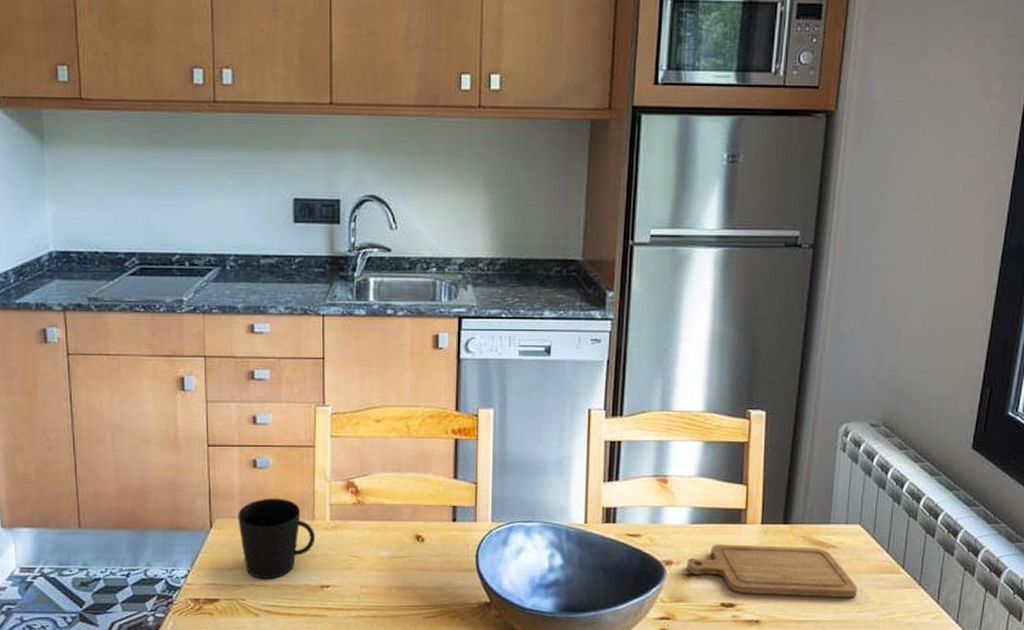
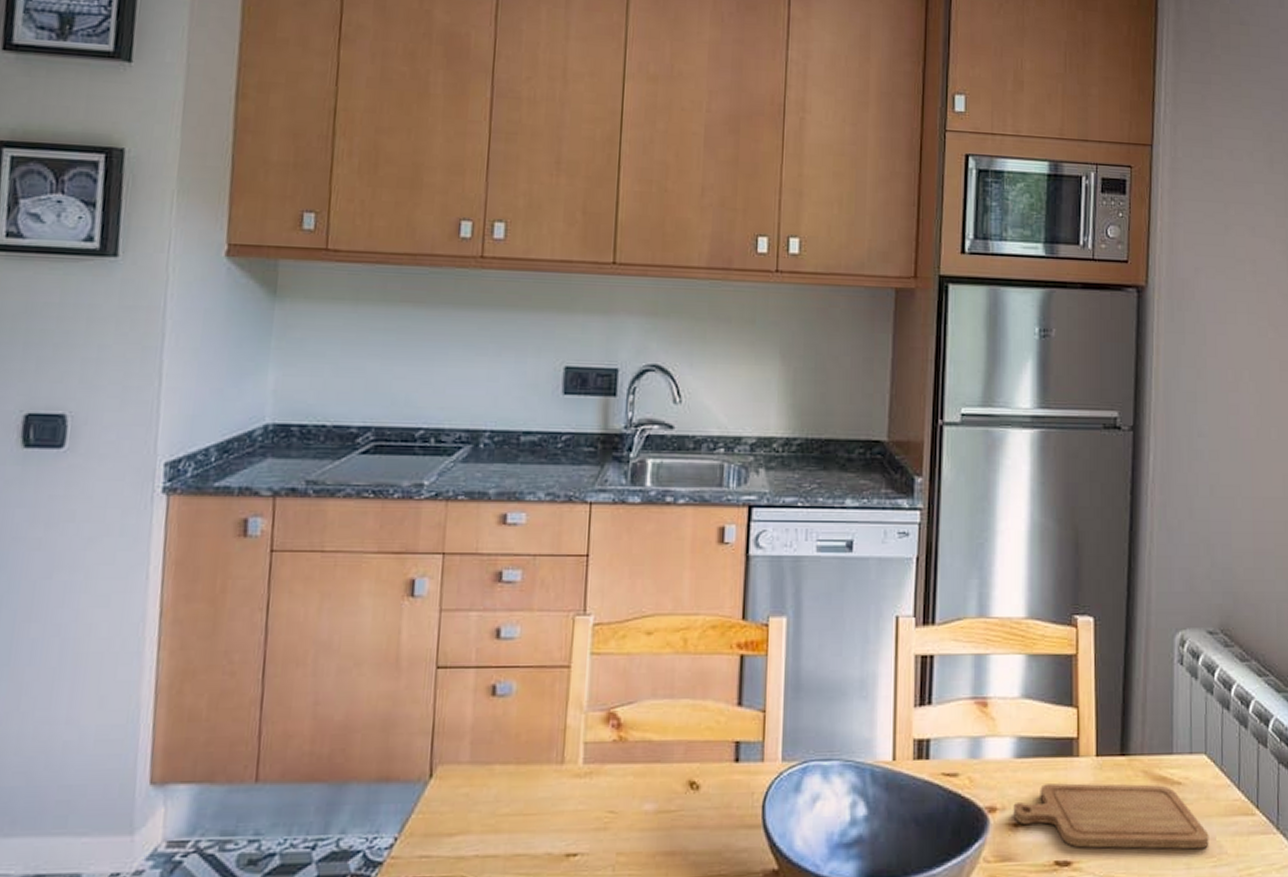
cup: present [238,498,316,579] -> none [466,735,564,847]

